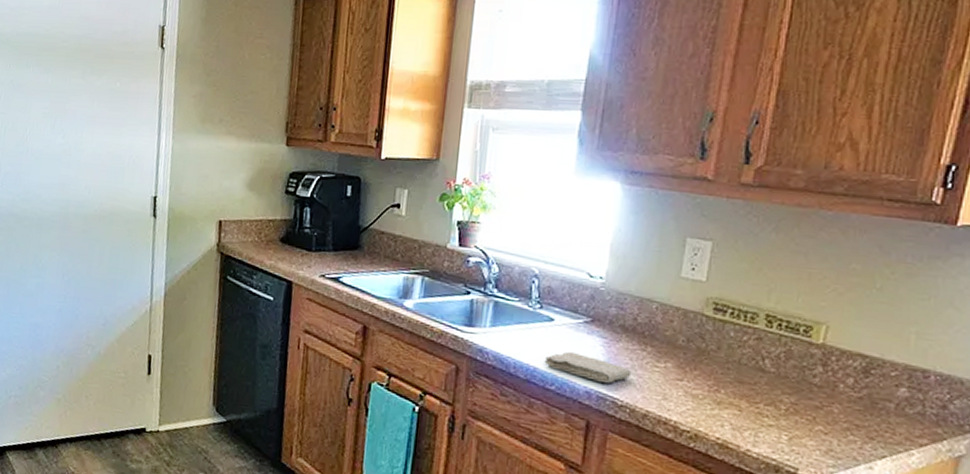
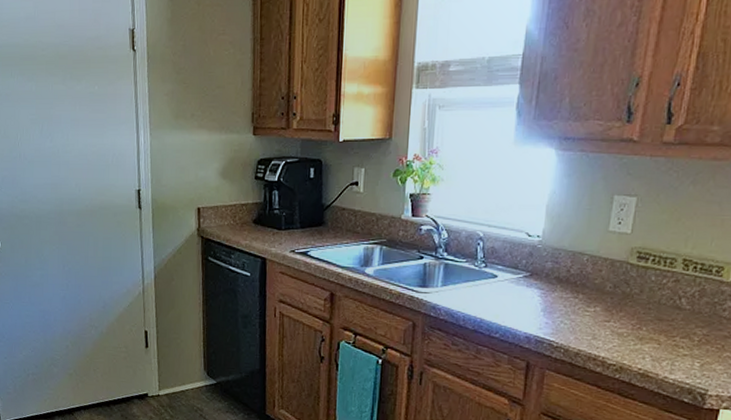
washcloth: present [544,351,632,383] -> none [489,303,566,328]

